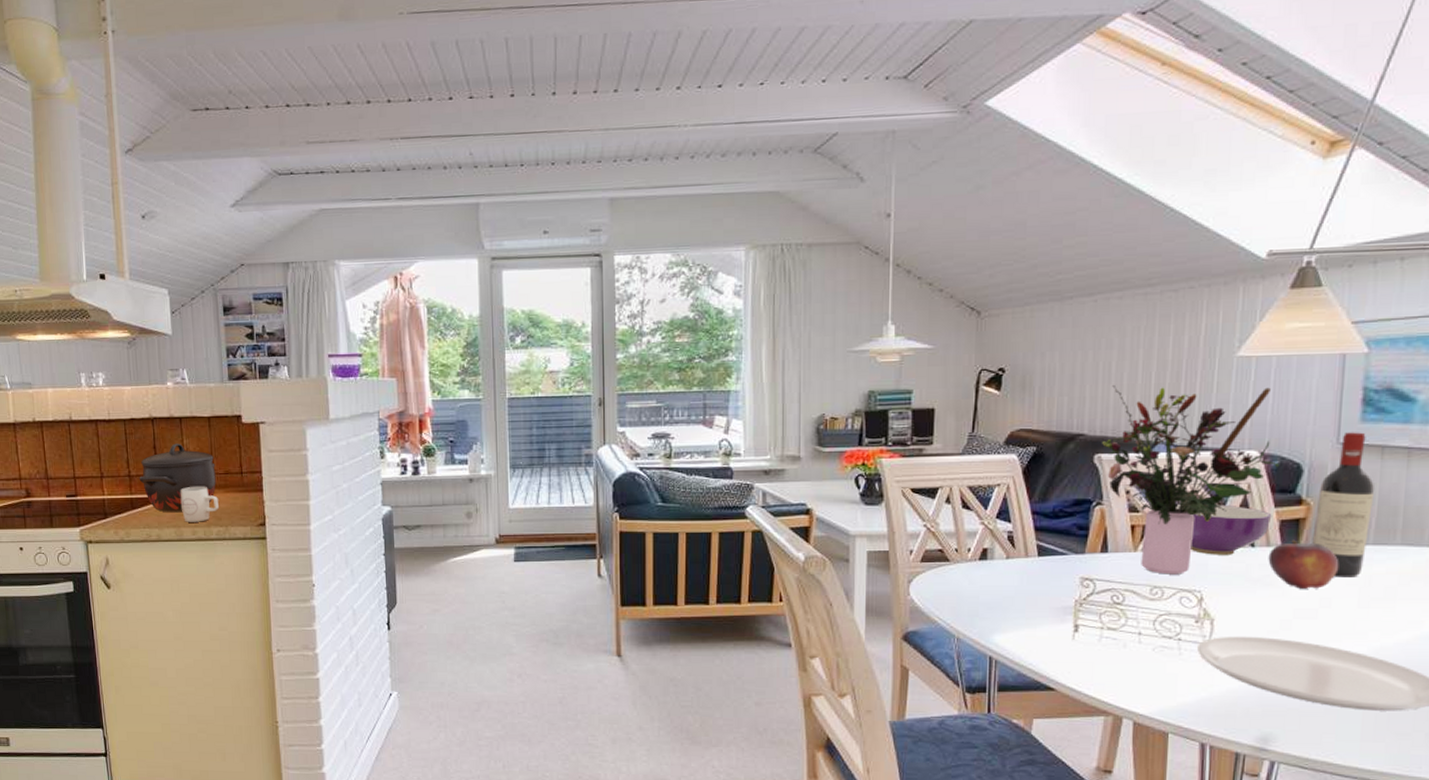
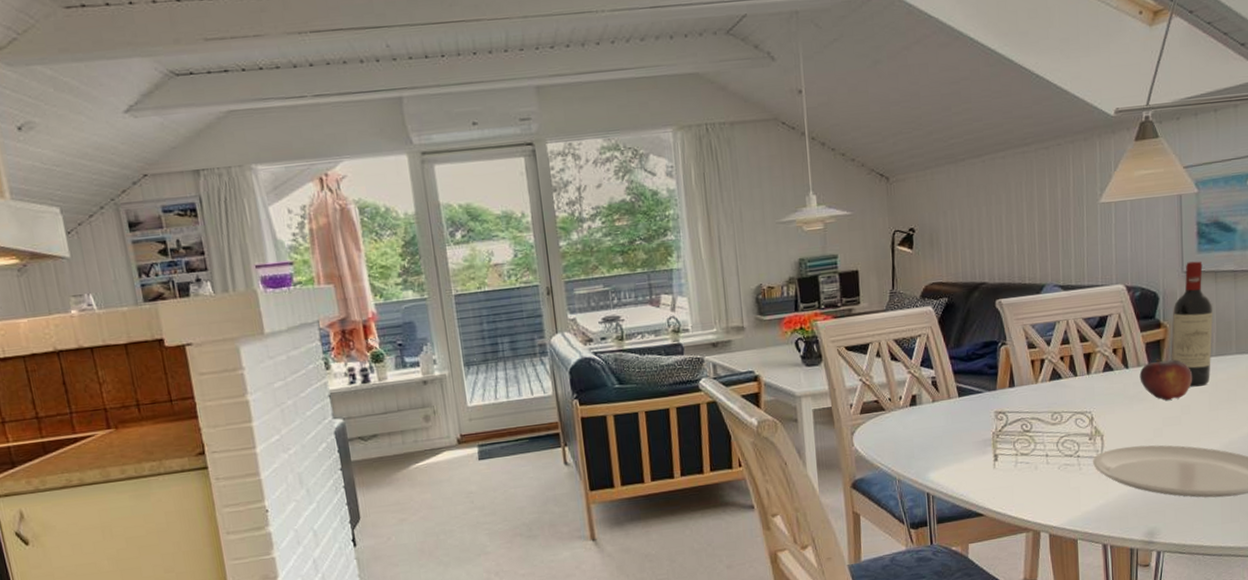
cooking pot: present [139,443,216,513] -> none [49,376,143,453]
mug: present [180,487,219,522] -> none [101,420,149,461]
bouquet: present [1102,384,1280,575] -> none [1001,228,1141,401]
bowl: present [1176,503,1271,555] -> none [1065,334,1138,380]

